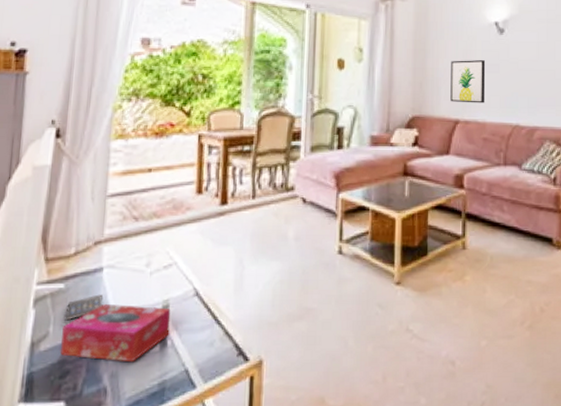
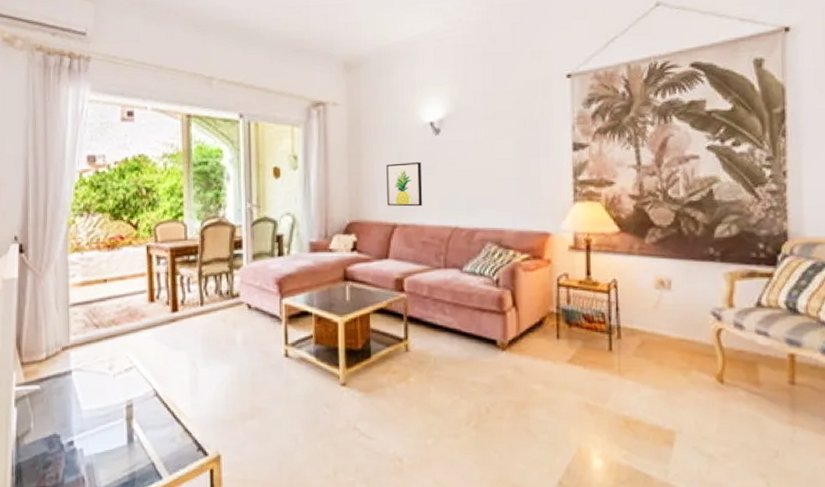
tissue box: present [59,303,171,363] -> none [41,403,135,456]
smartphone: present [65,294,103,321] -> none [43,395,74,418]

